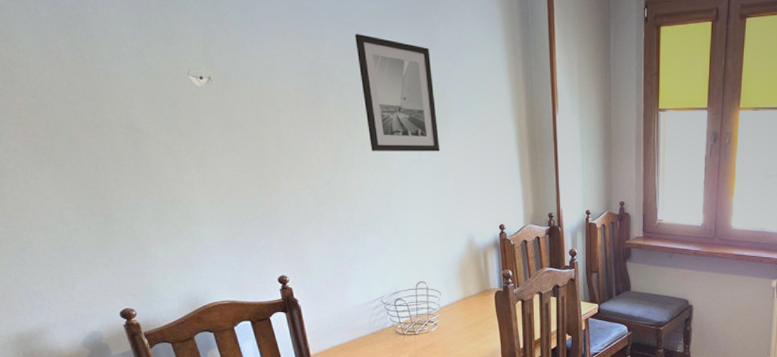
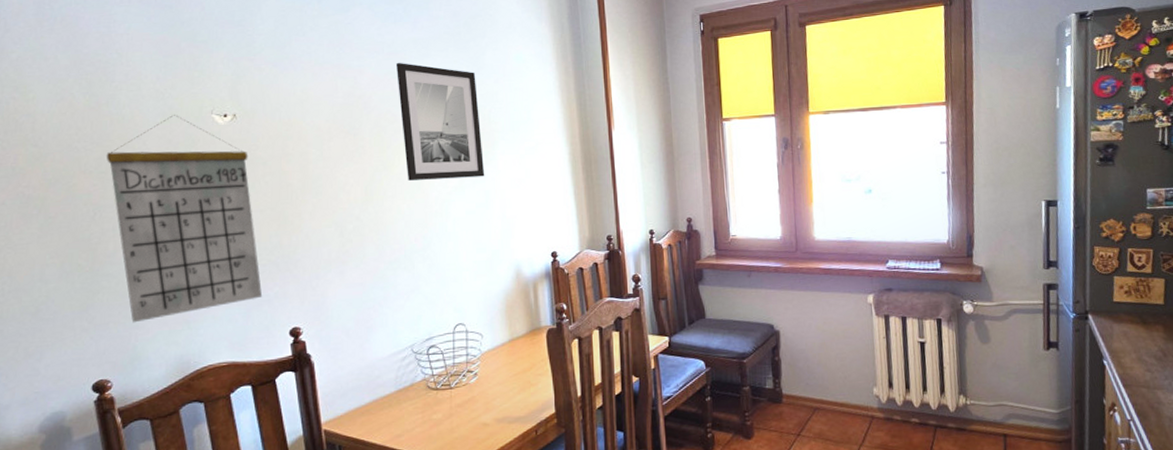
calendar: none [98,74,252,263] -> present [106,115,263,323]

